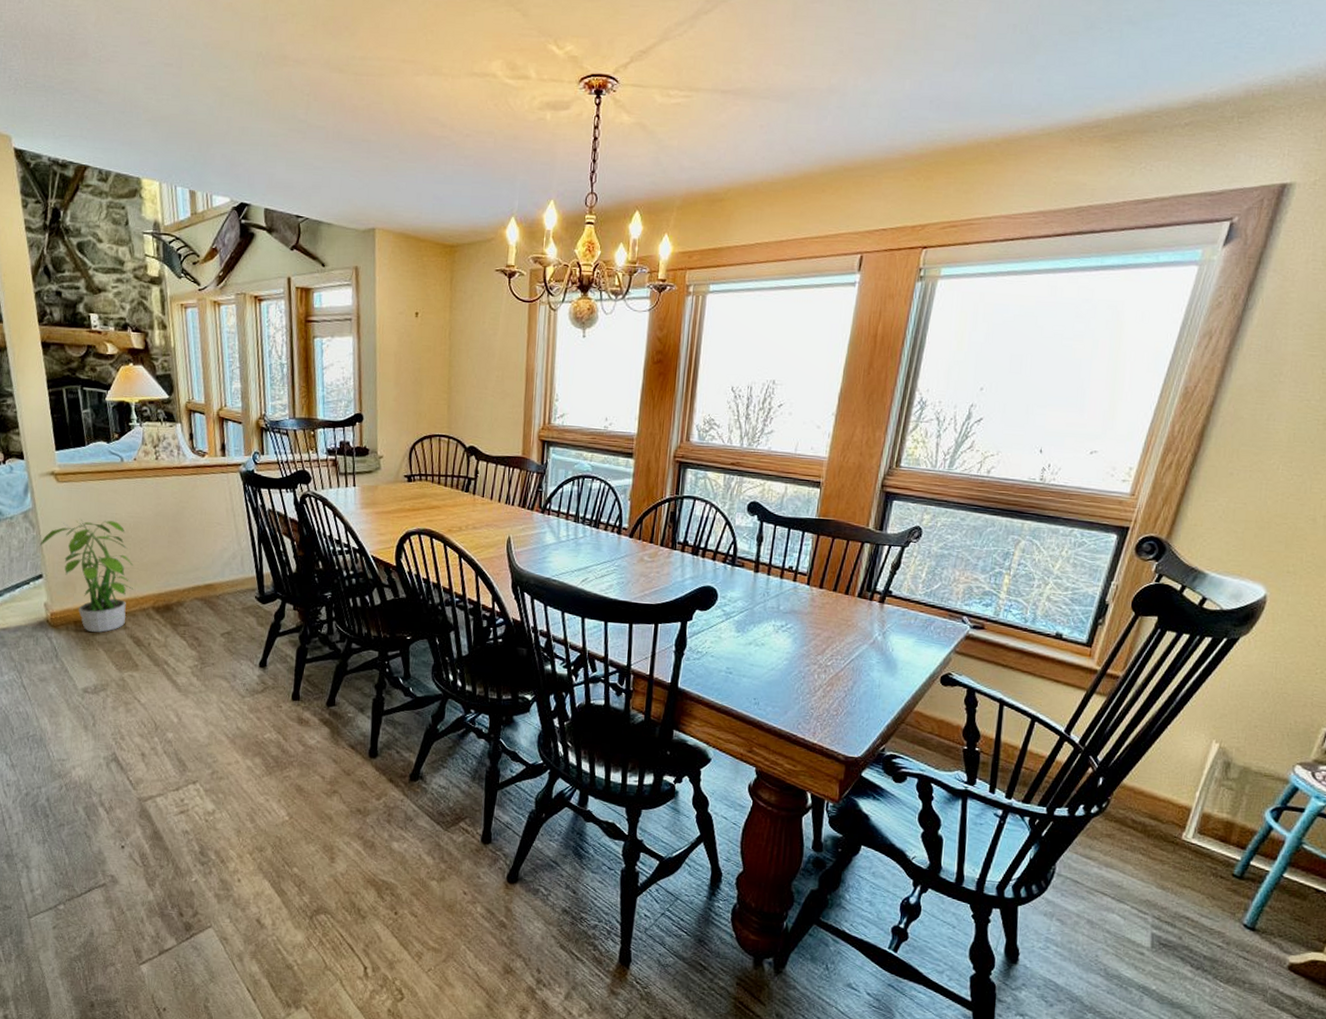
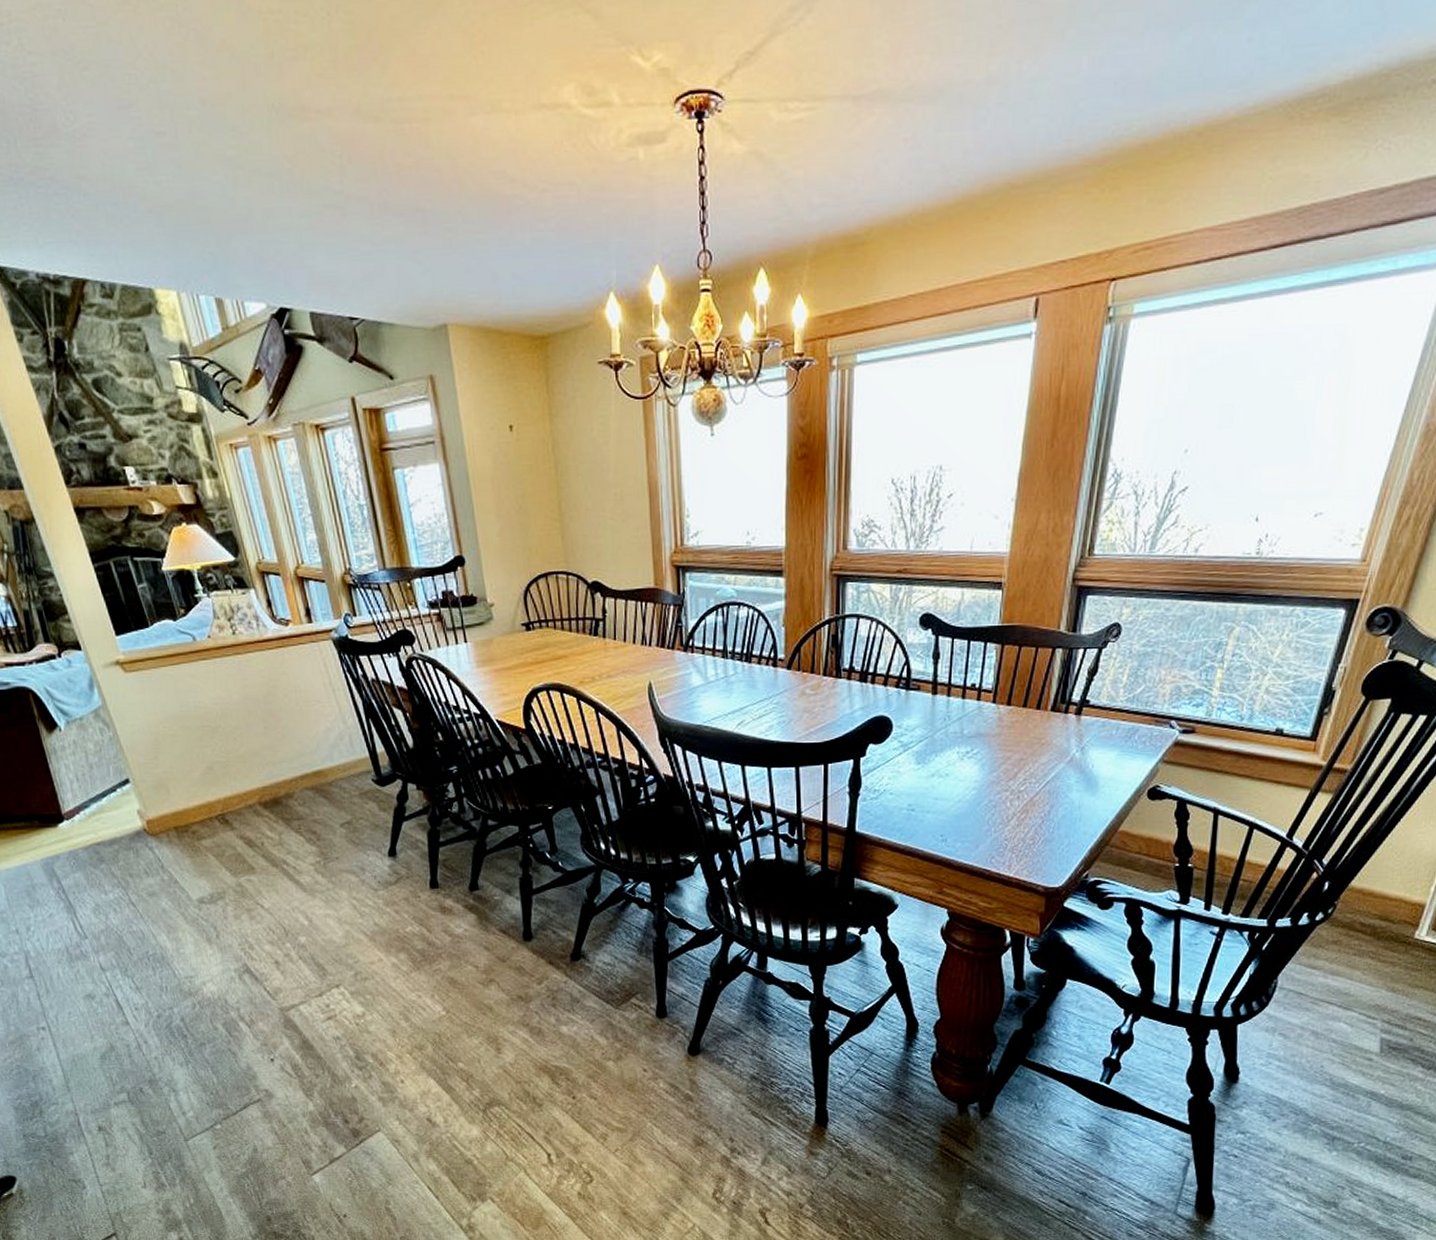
potted plant: present [38,518,134,633] -> none [118,710,235,837]

